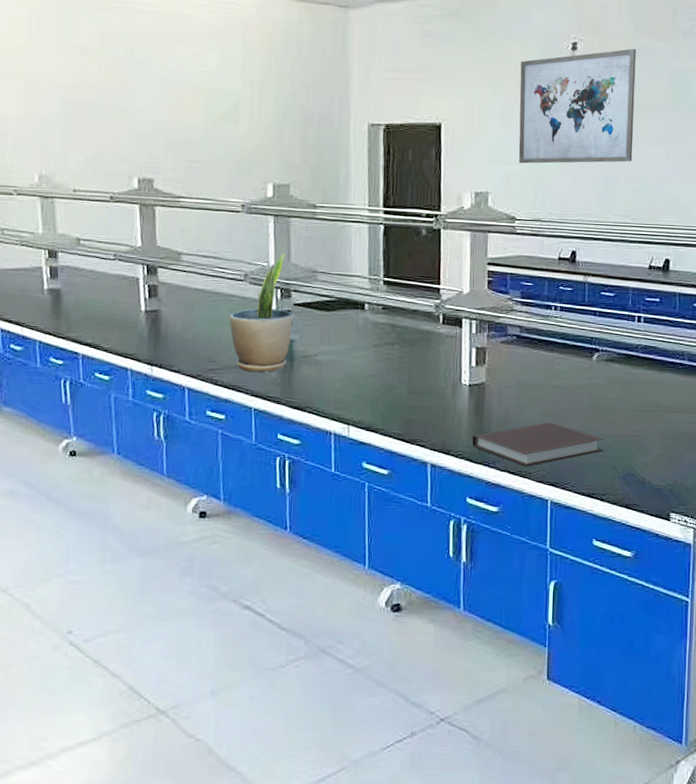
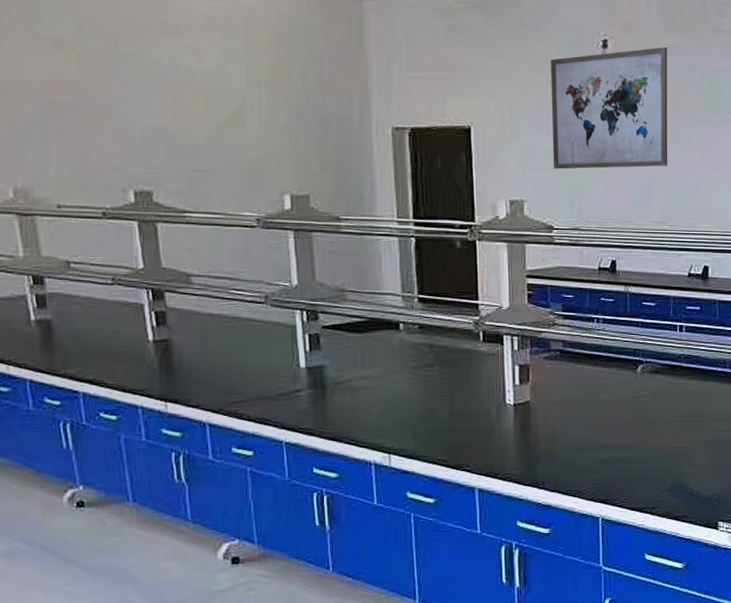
potted plant: present [229,253,293,373] -> none [251,271,322,403]
notebook: present [472,422,604,467] -> none [520,439,651,486]

